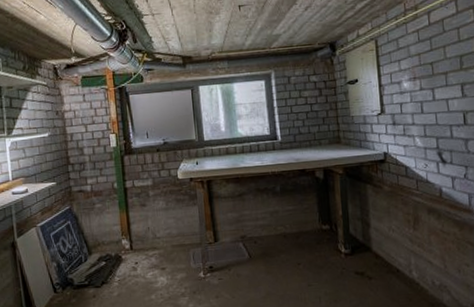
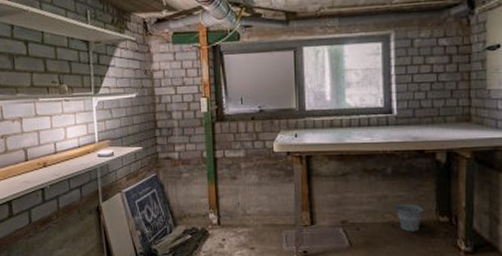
bucket: none [285,208,309,241] -> present [395,194,424,233]

